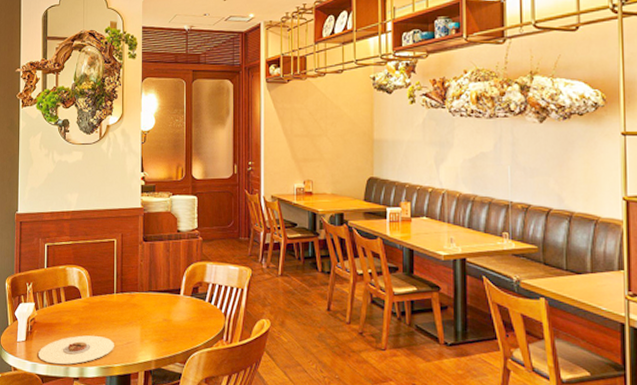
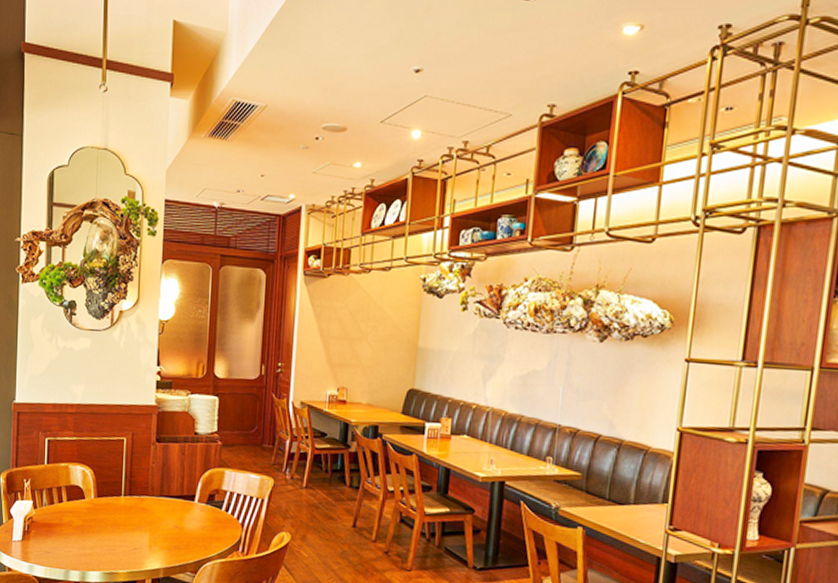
plate: present [39,335,114,365] -> none [36,538,120,568]

